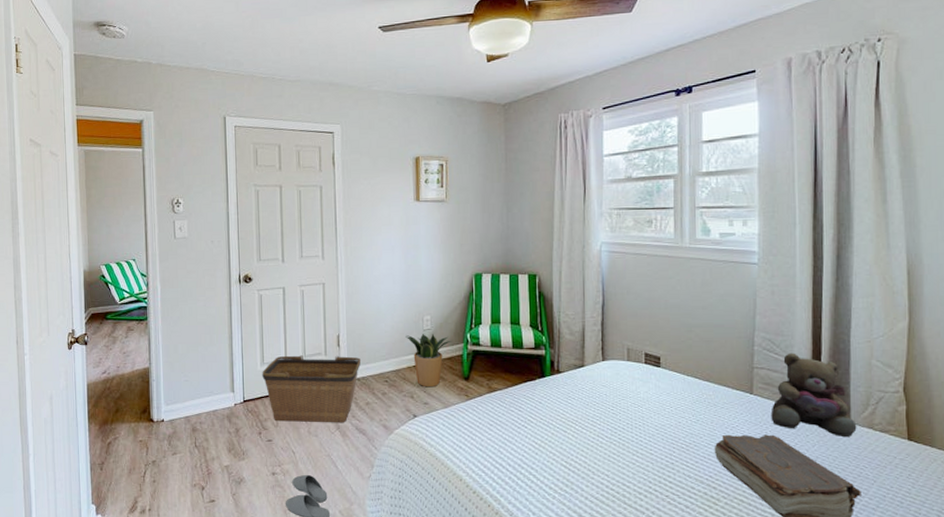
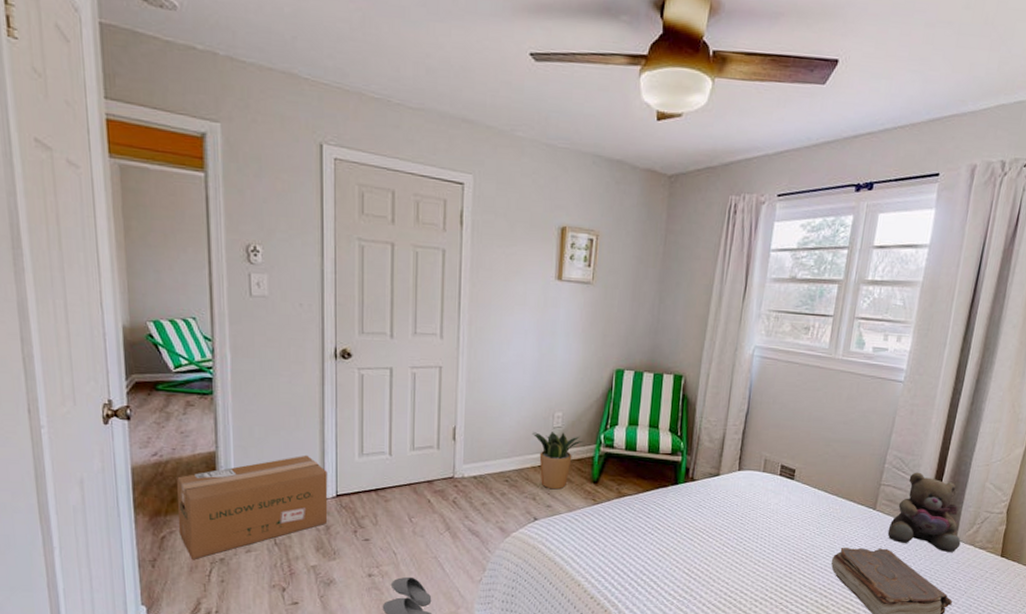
box: none [120,366,237,463] -> present [177,455,328,560]
bicycle basket: present [262,355,362,423] -> none [360,446,480,524]

